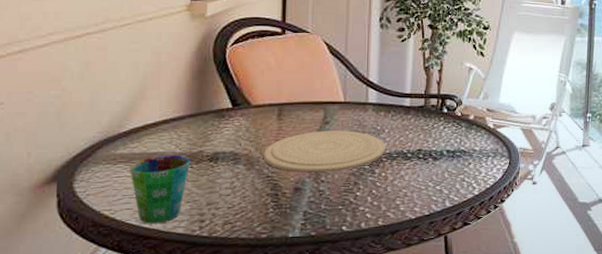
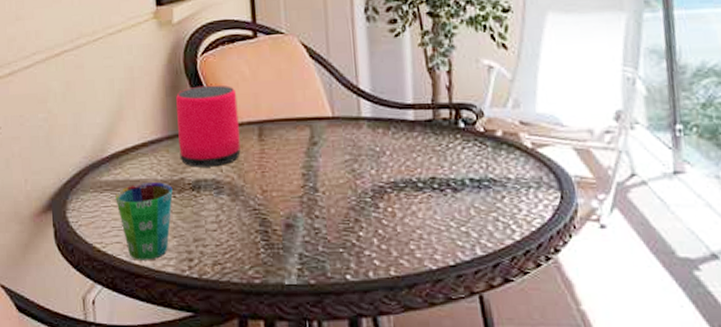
speaker: none [200,72,261,142] -> present [176,84,241,168]
plate: present [264,130,385,173] -> none [248,153,389,206]

